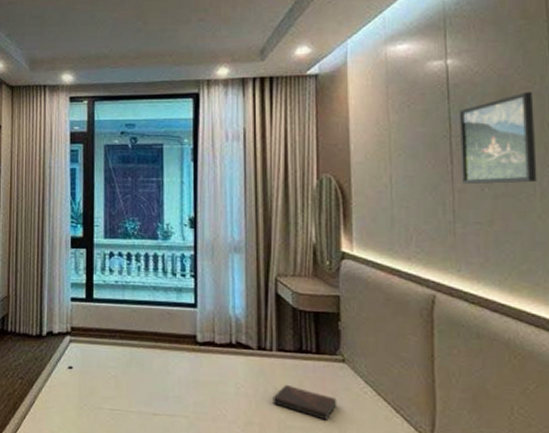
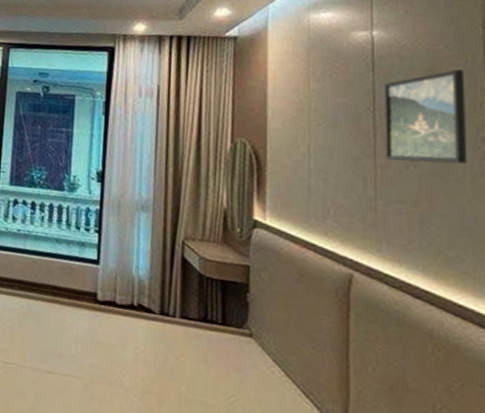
book: present [272,384,337,421] -> none [173,354,242,398]

